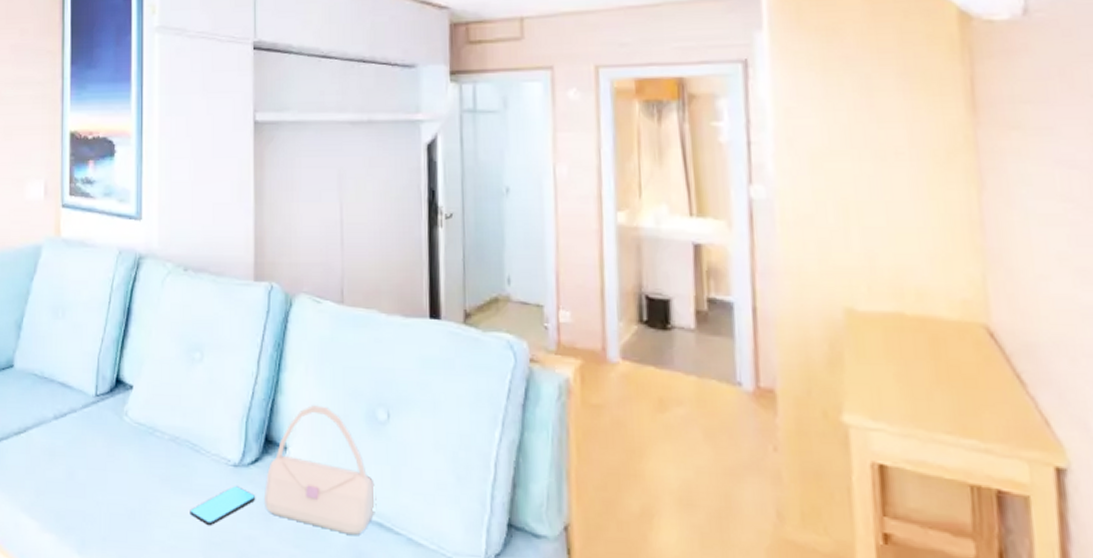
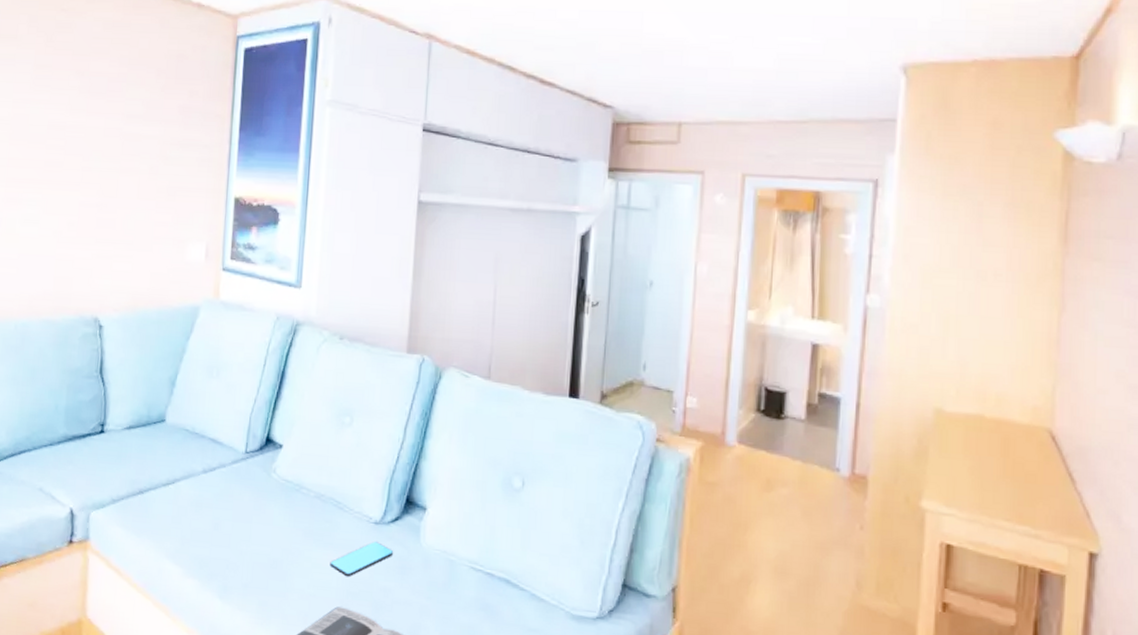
handbag: present [264,405,377,535] -> none [401,471,506,590]

